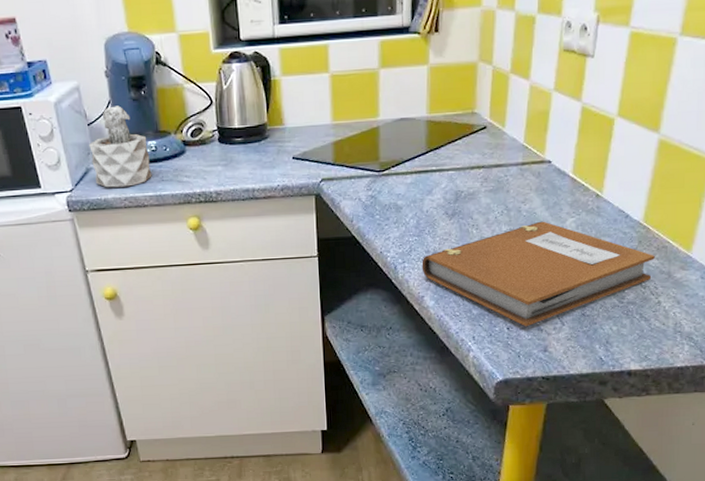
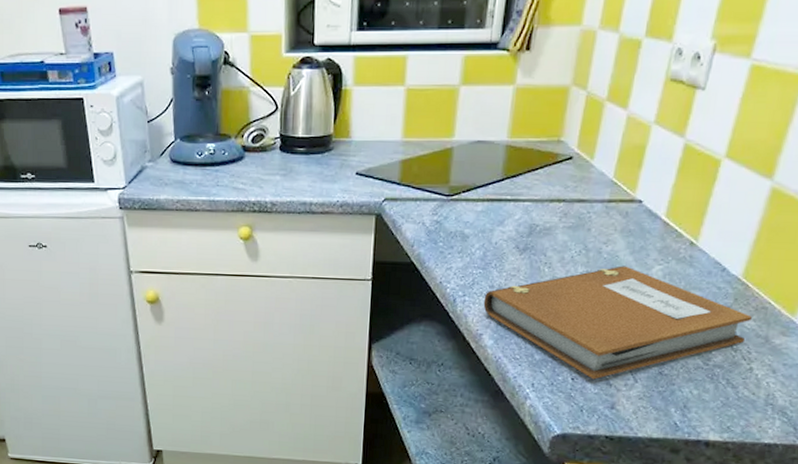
succulent plant: present [89,106,152,188] -> none [147,104,208,189]

